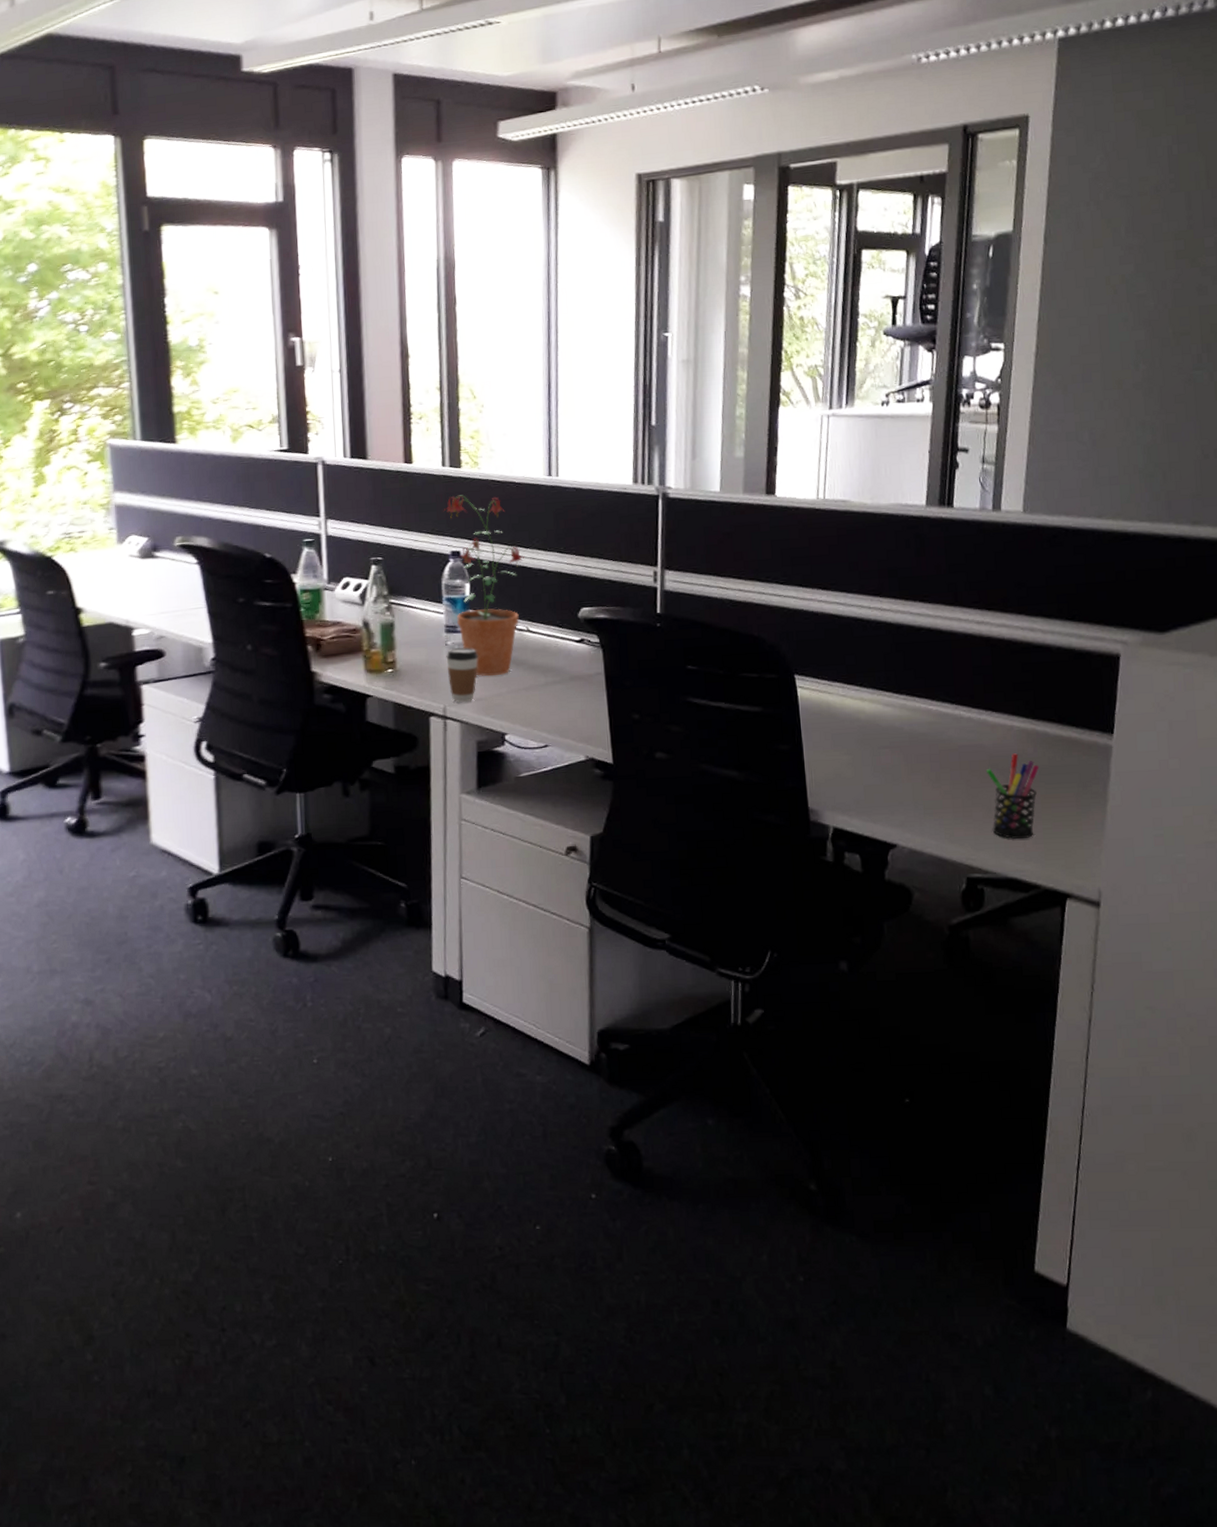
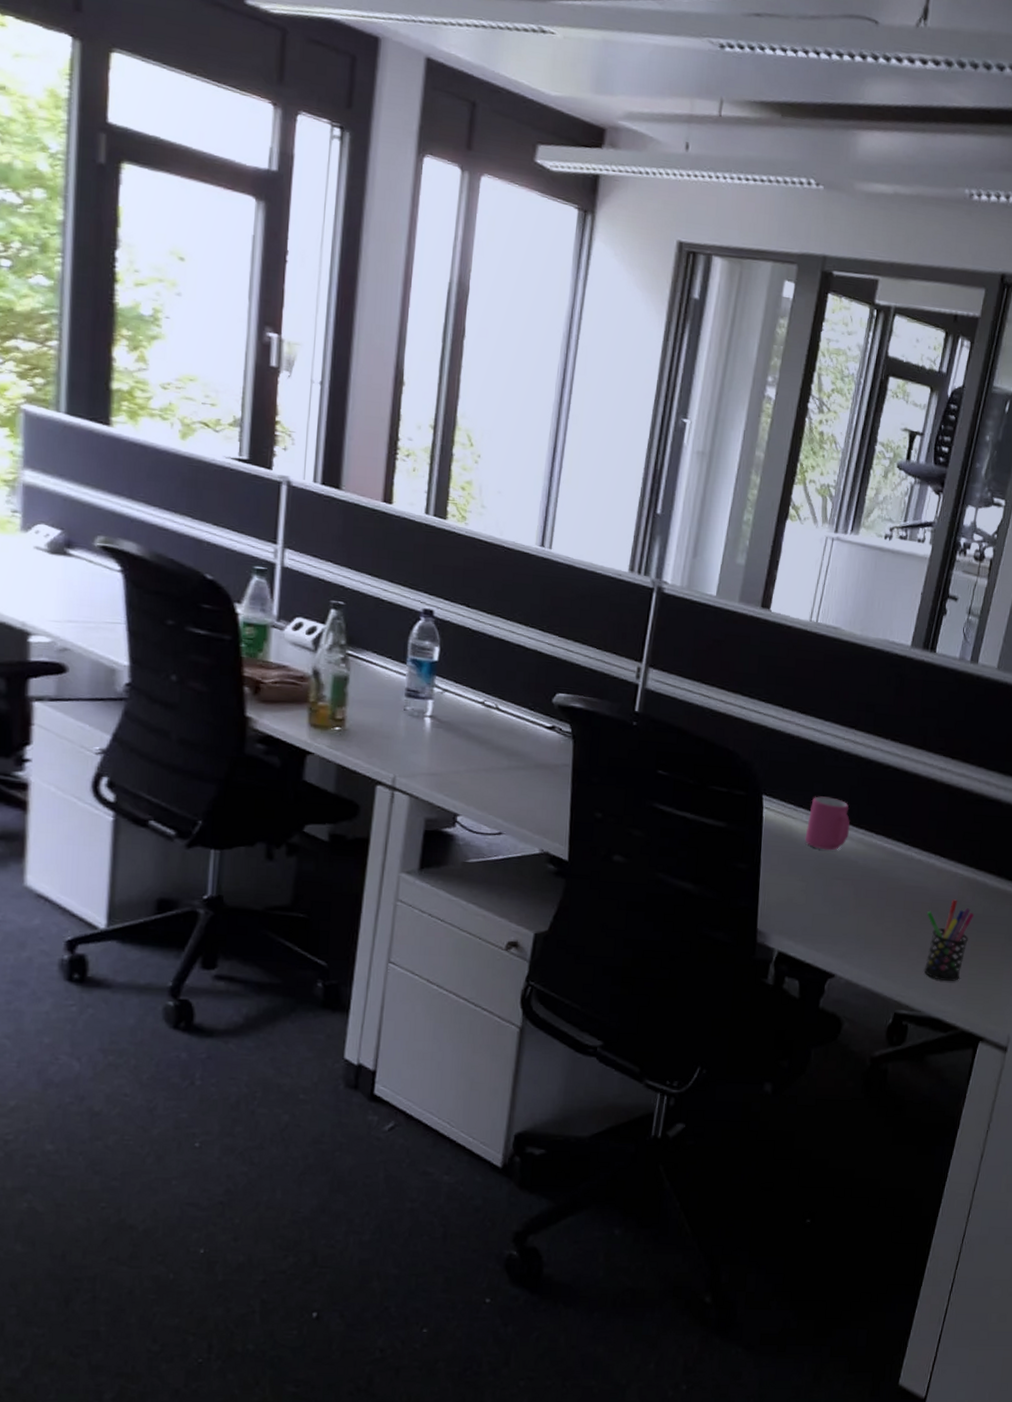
potted plant: present [443,495,524,676] -> none [420,548,503,752]
coffee cup: present [446,648,479,703] -> none [402,715,439,776]
mug: none [844,667,890,721] -> present [805,796,850,851]

